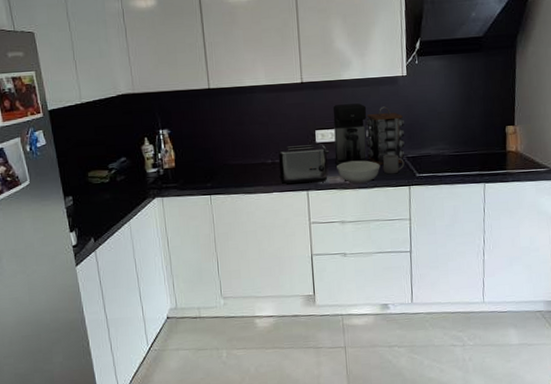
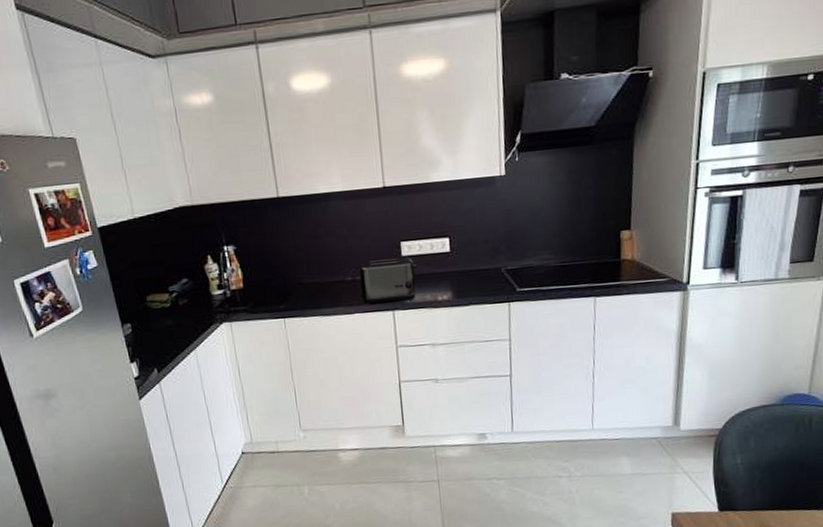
coffee maker: present [332,103,368,167] -> none [420,209,462,283]
bowl: present [337,160,380,185] -> none [426,274,476,303]
spice rack: present [365,106,405,165] -> none [458,212,504,279]
mug: present [382,154,405,175] -> none [478,266,504,290]

